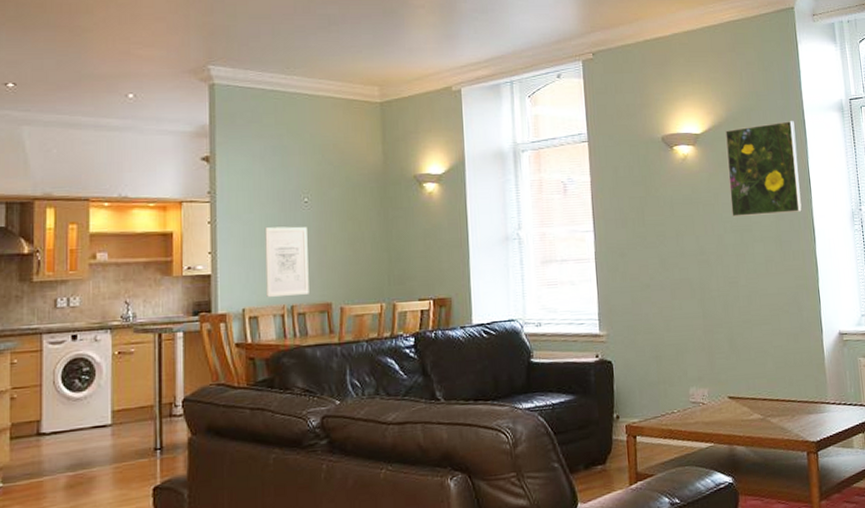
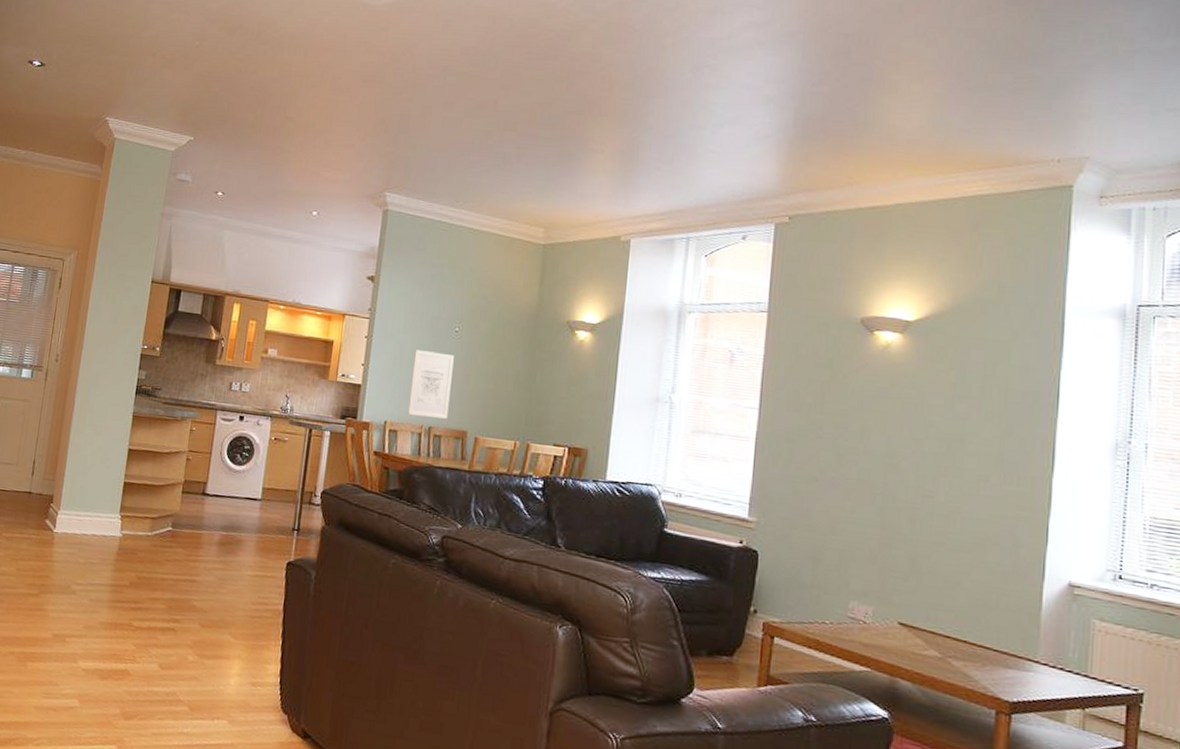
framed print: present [725,121,802,218] -> none [940,321,1048,431]

